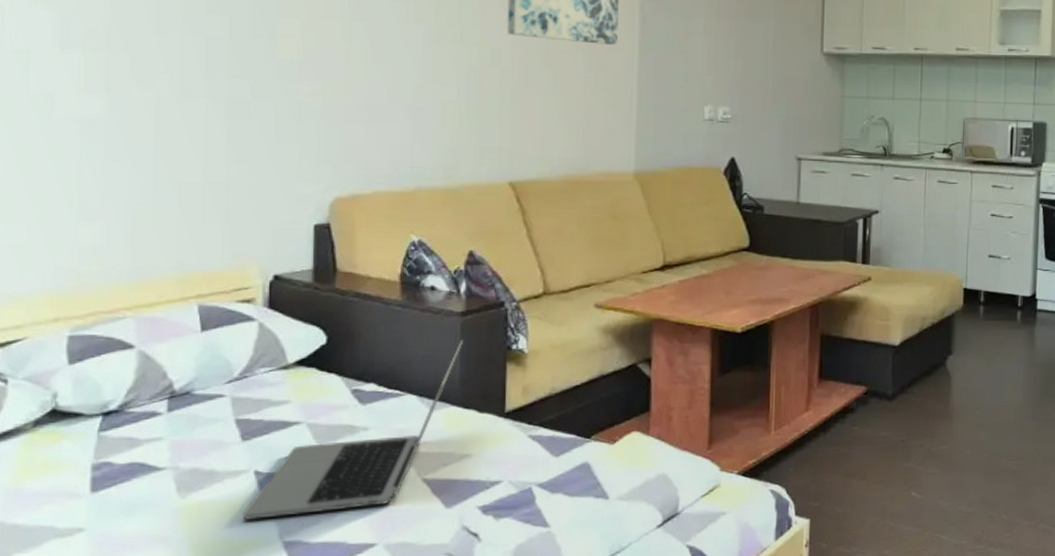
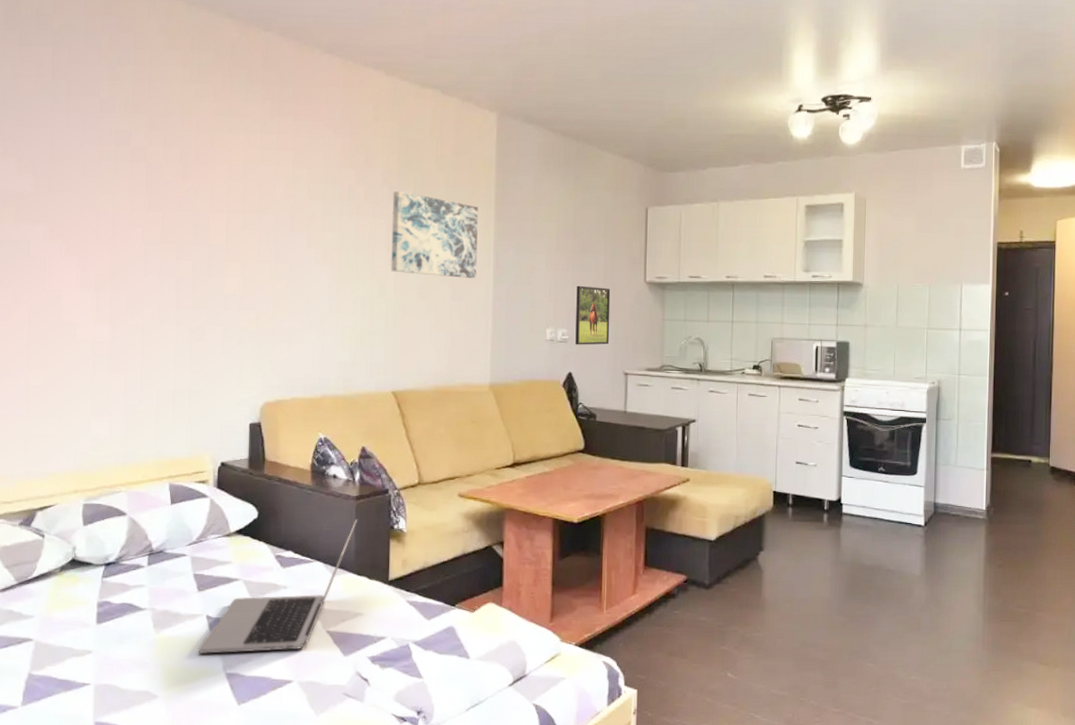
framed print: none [739,55,782,126] -> present [575,285,611,345]

